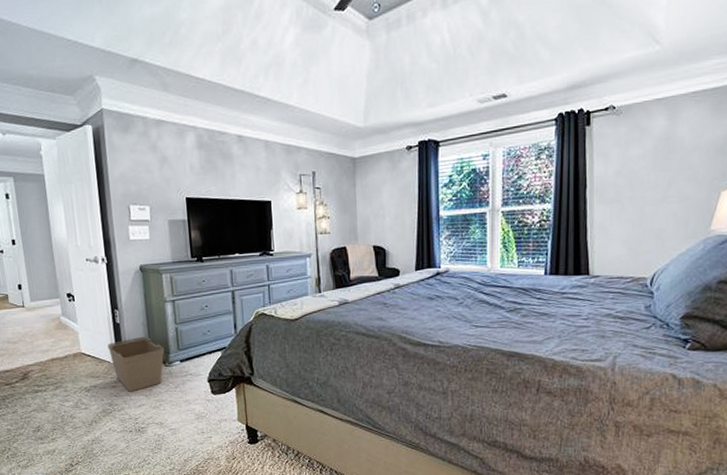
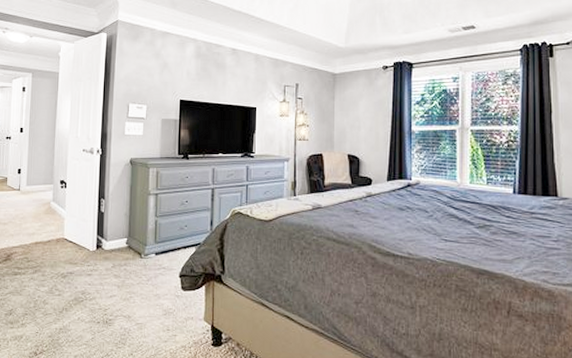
bicycle basket: present [107,336,165,392] -> none [89,226,142,282]

